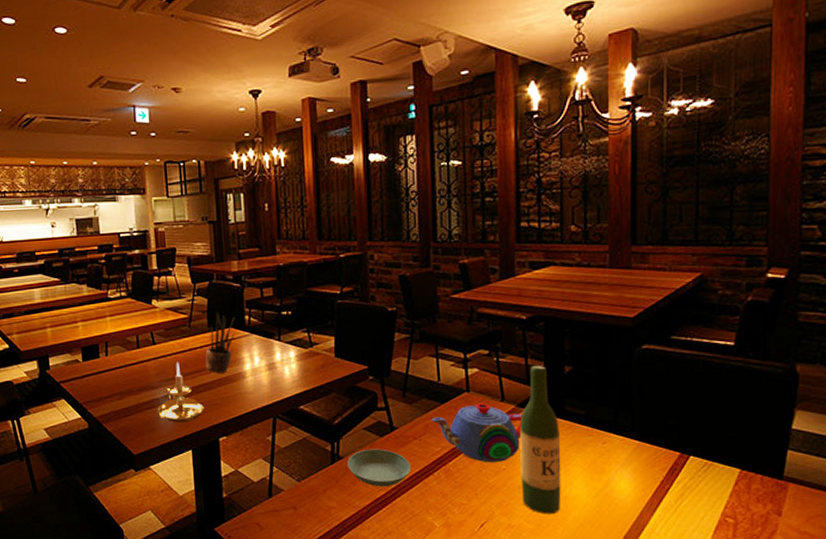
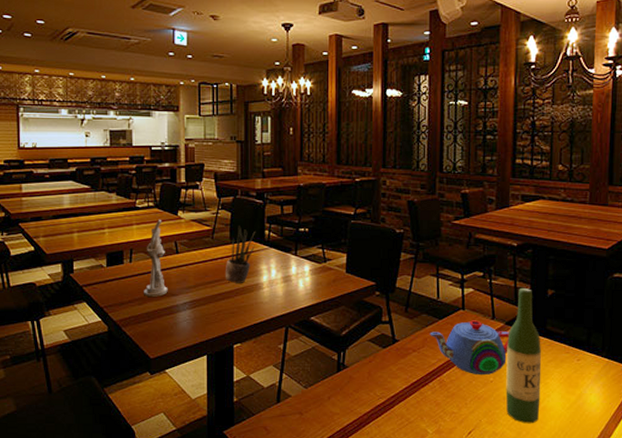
utensil holder: none [122,309,147,391] -> present [144,219,168,297]
candle holder: present [158,362,204,423] -> none [177,271,221,329]
saucer: present [347,449,412,487] -> none [352,359,410,395]

